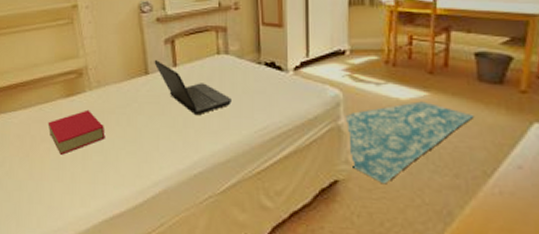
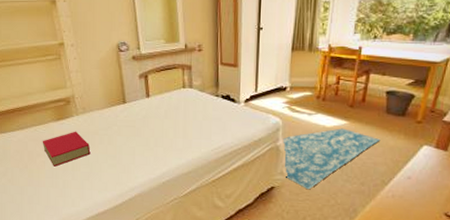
laptop: present [154,60,231,116] -> none [130,92,194,137]

